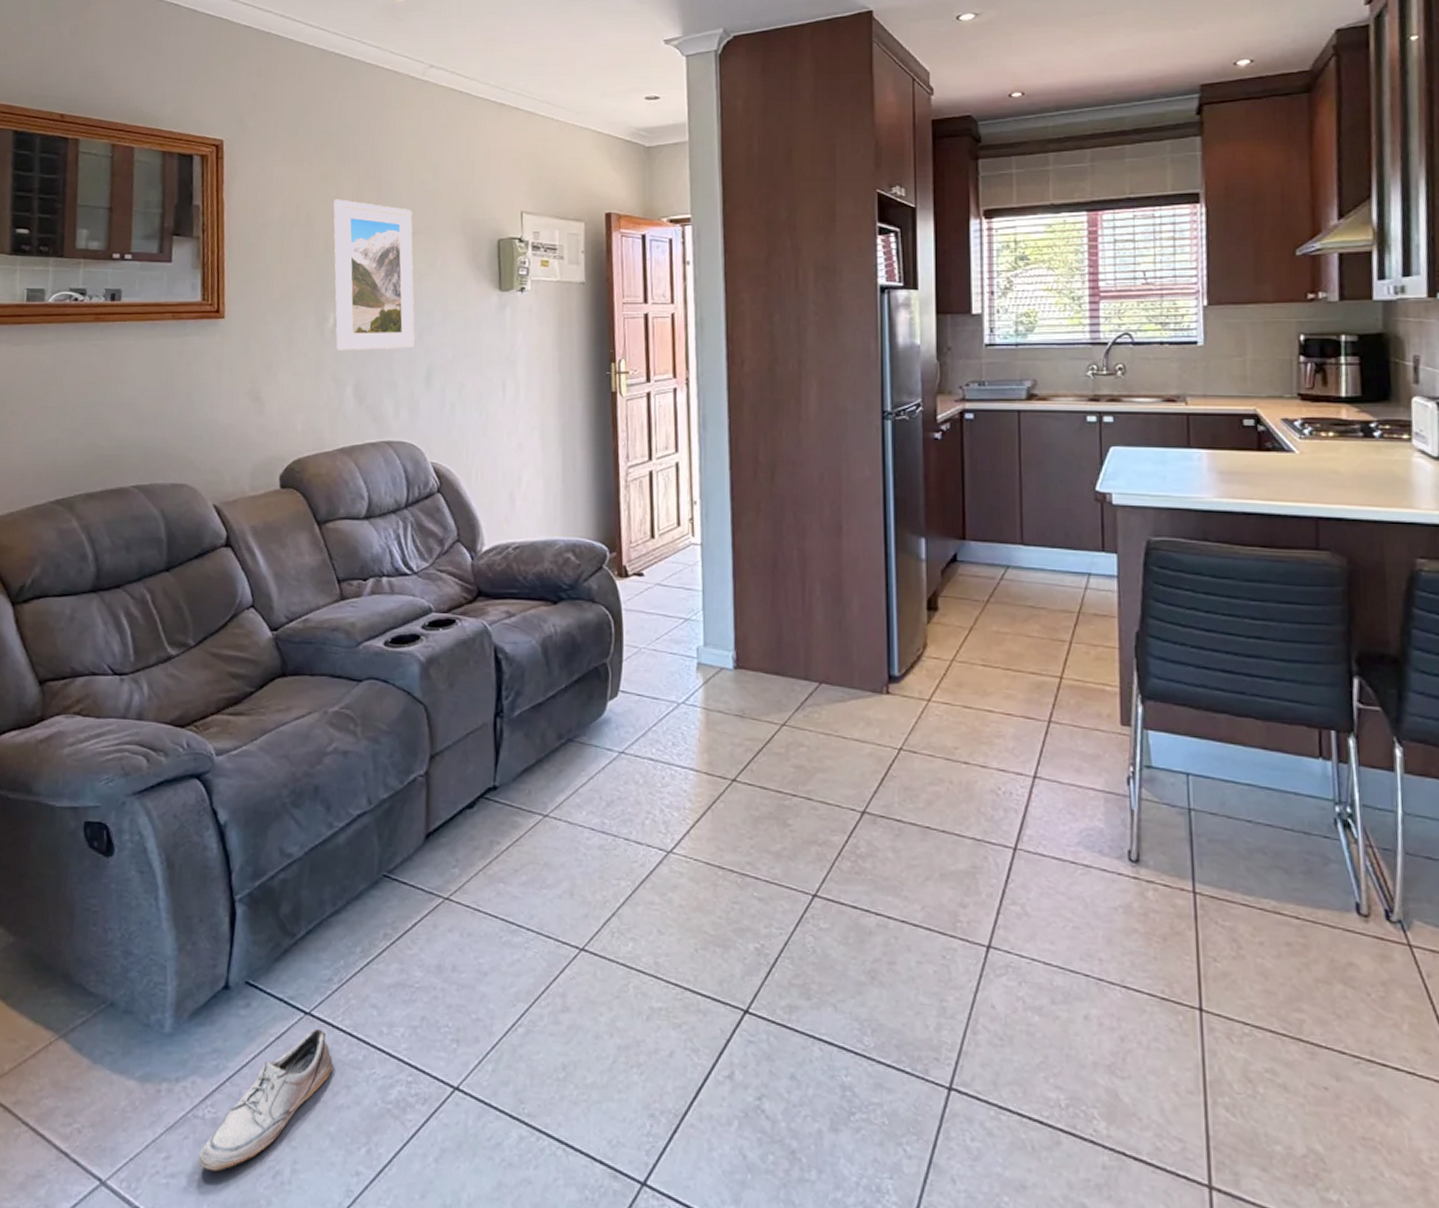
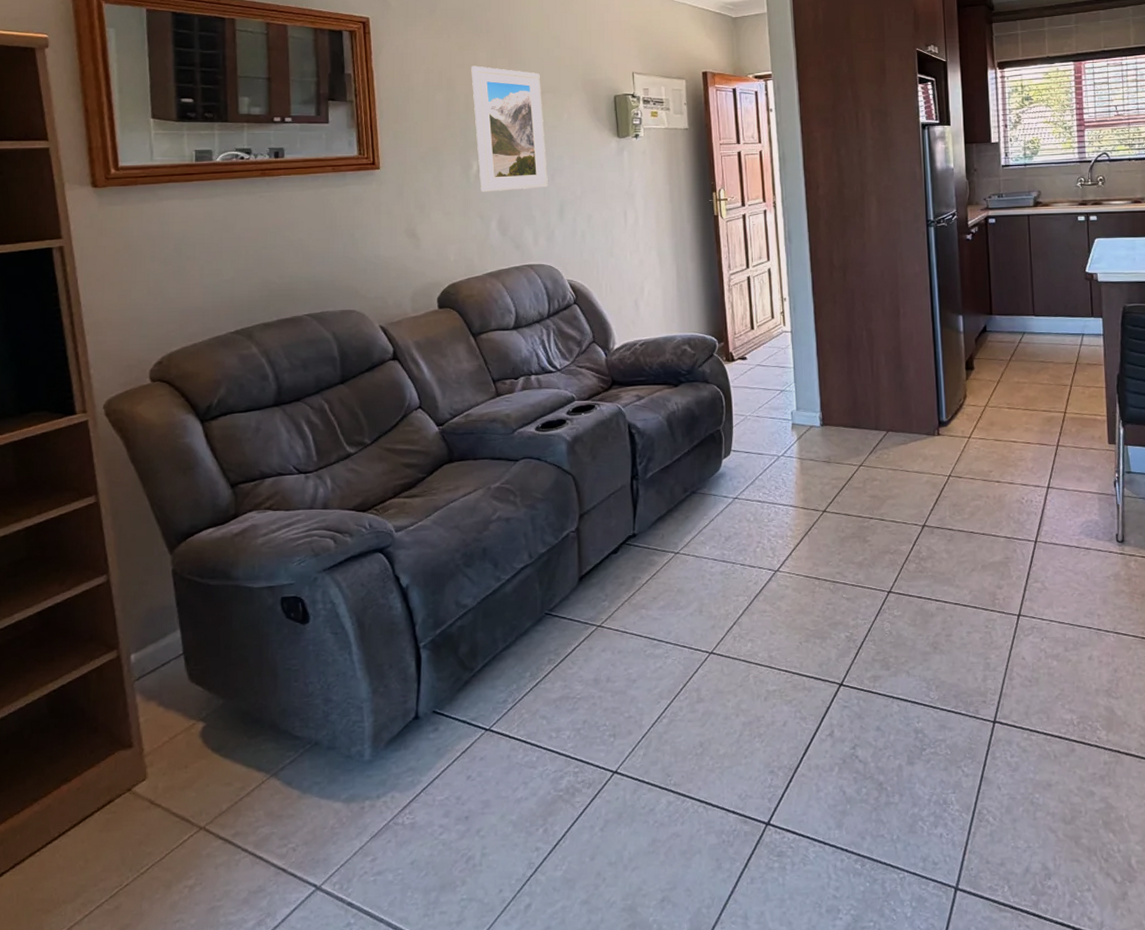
shoe: present [198,1028,333,1172] -> none [401,740,512,865]

